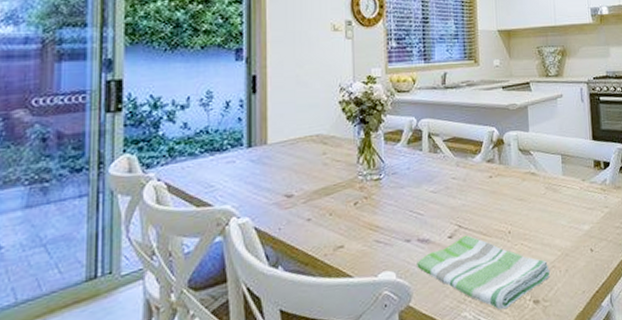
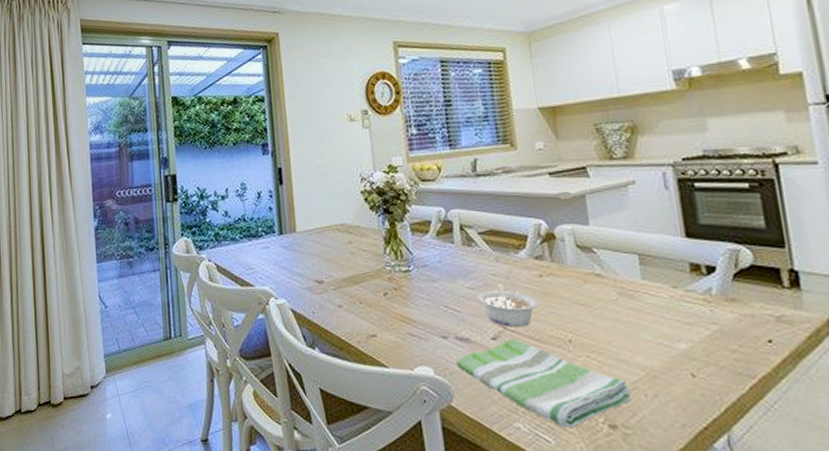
legume: none [439,185,487,225] -> present [478,283,538,327]

